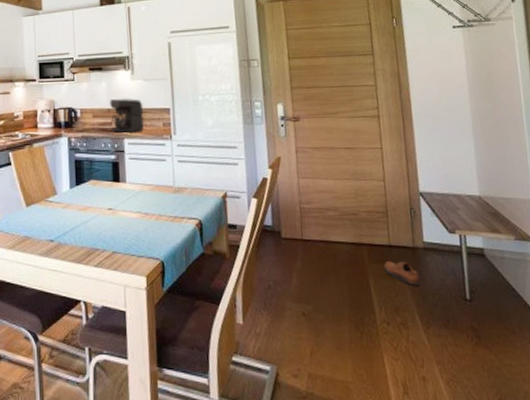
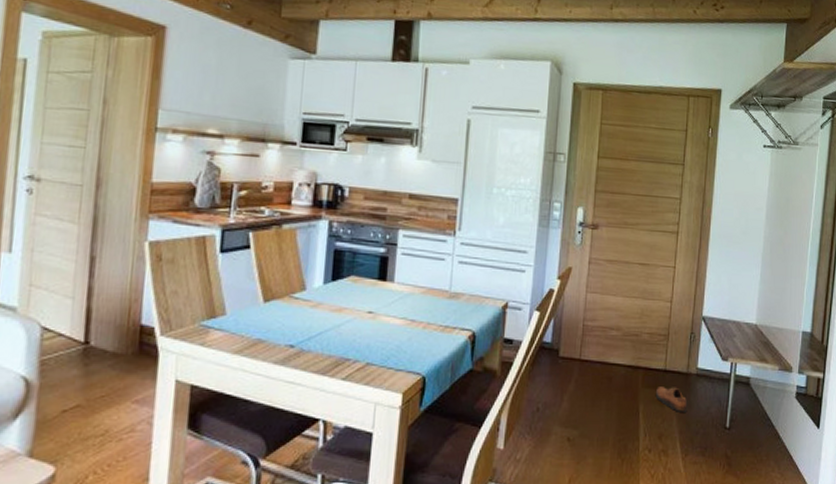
coffee maker: present [110,99,144,134] -> none [383,180,426,224]

